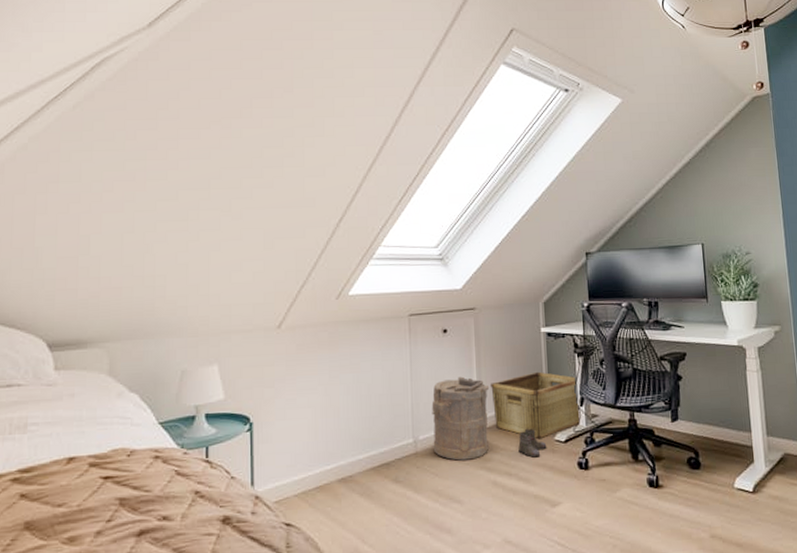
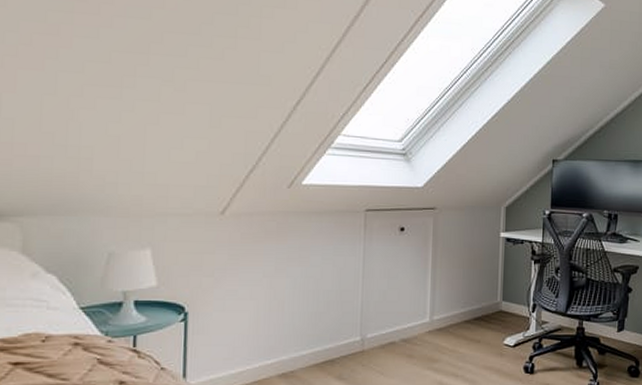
laundry hamper: present [431,376,490,461] -> none [380,276,443,360]
hamper: present [491,371,579,440] -> none [445,276,530,343]
boots: present [518,428,547,458] -> none [467,331,495,360]

